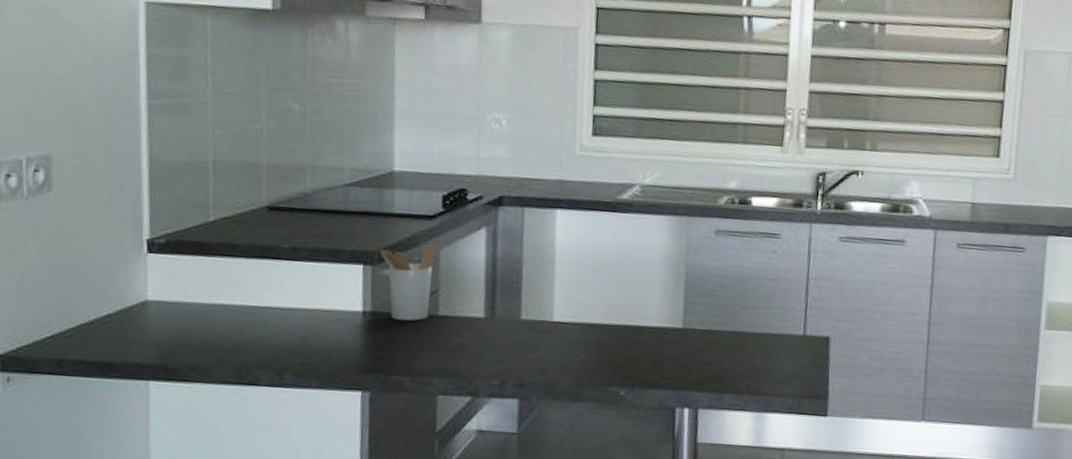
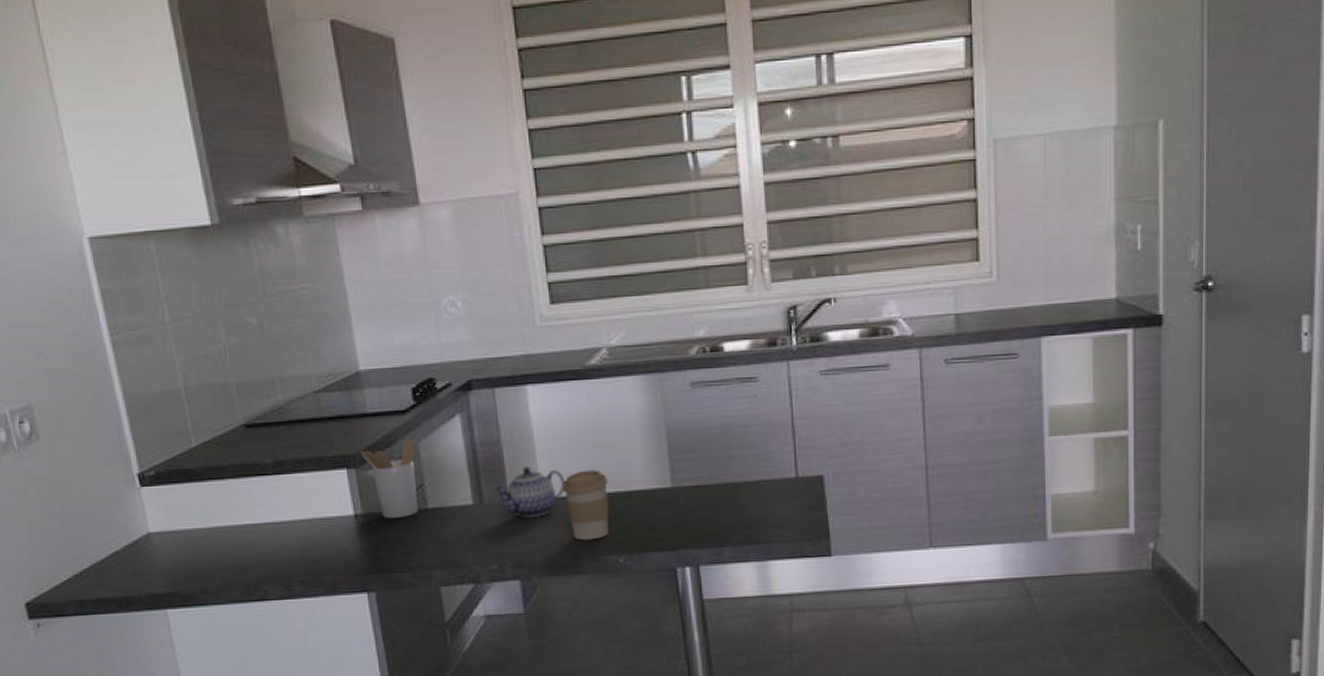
teapot: none [507,288,580,340] -> present [493,466,565,518]
coffee cup: none [575,299,622,369] -> present [562,470,609,541]

